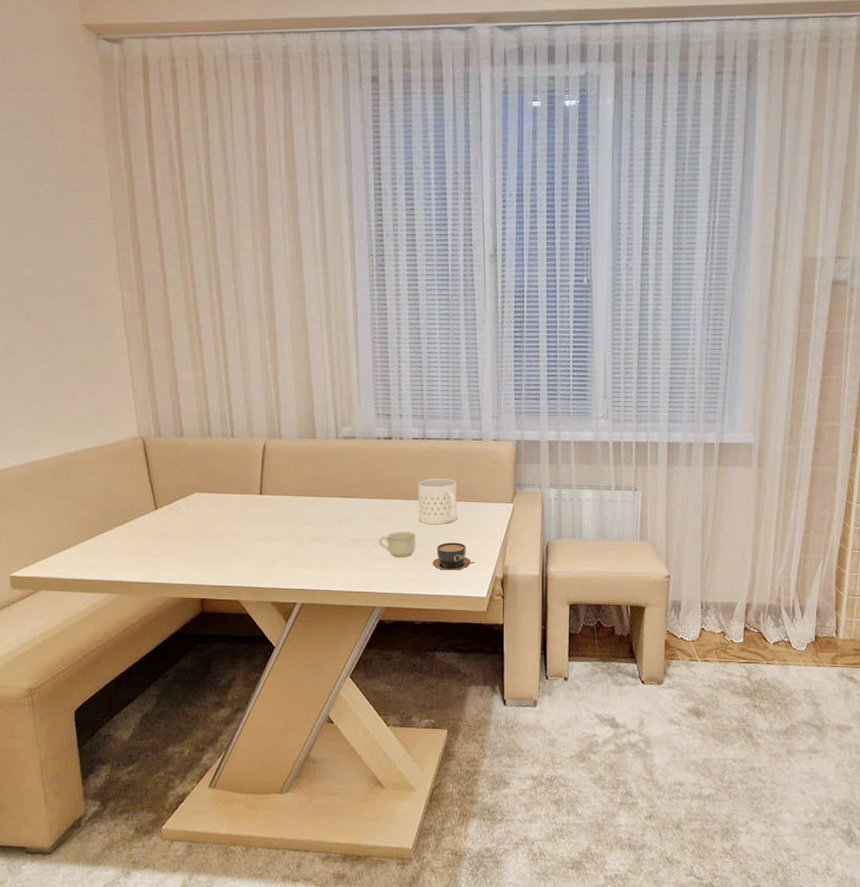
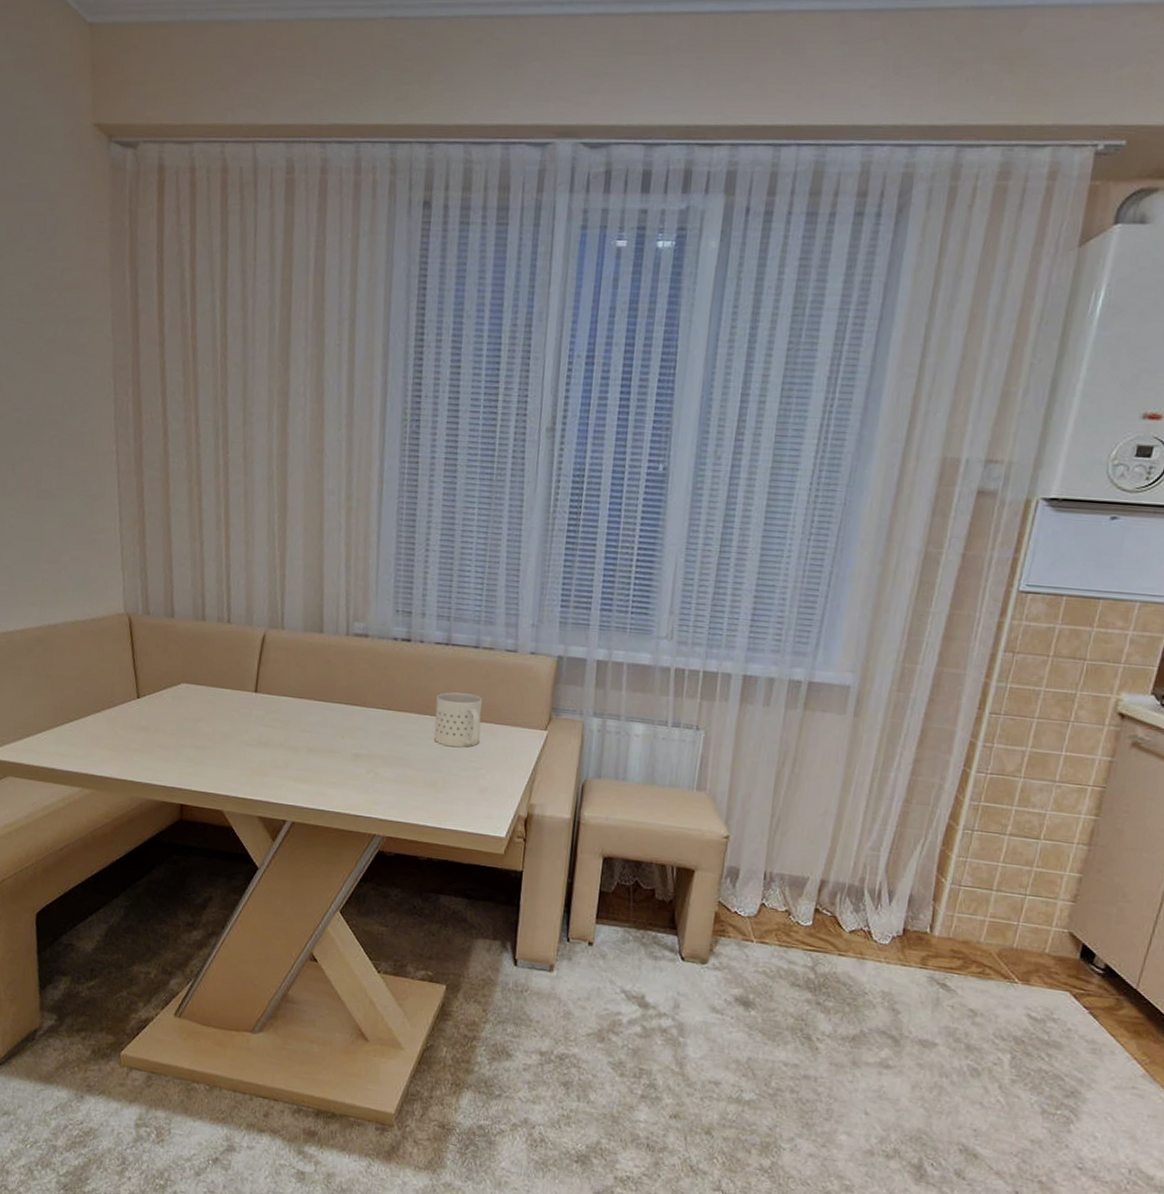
cup: present [378,532,415,558] -> none [385,750,429,782]
teacup: present [432,542,475,570] -> none [445,769,496,803]

